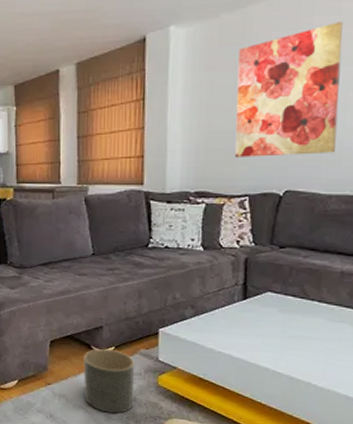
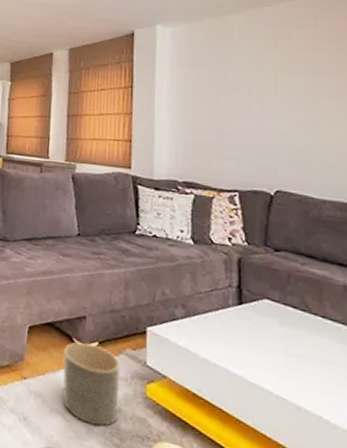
wall art: present [234,21,343,157] -> none [221,35,326,158]

